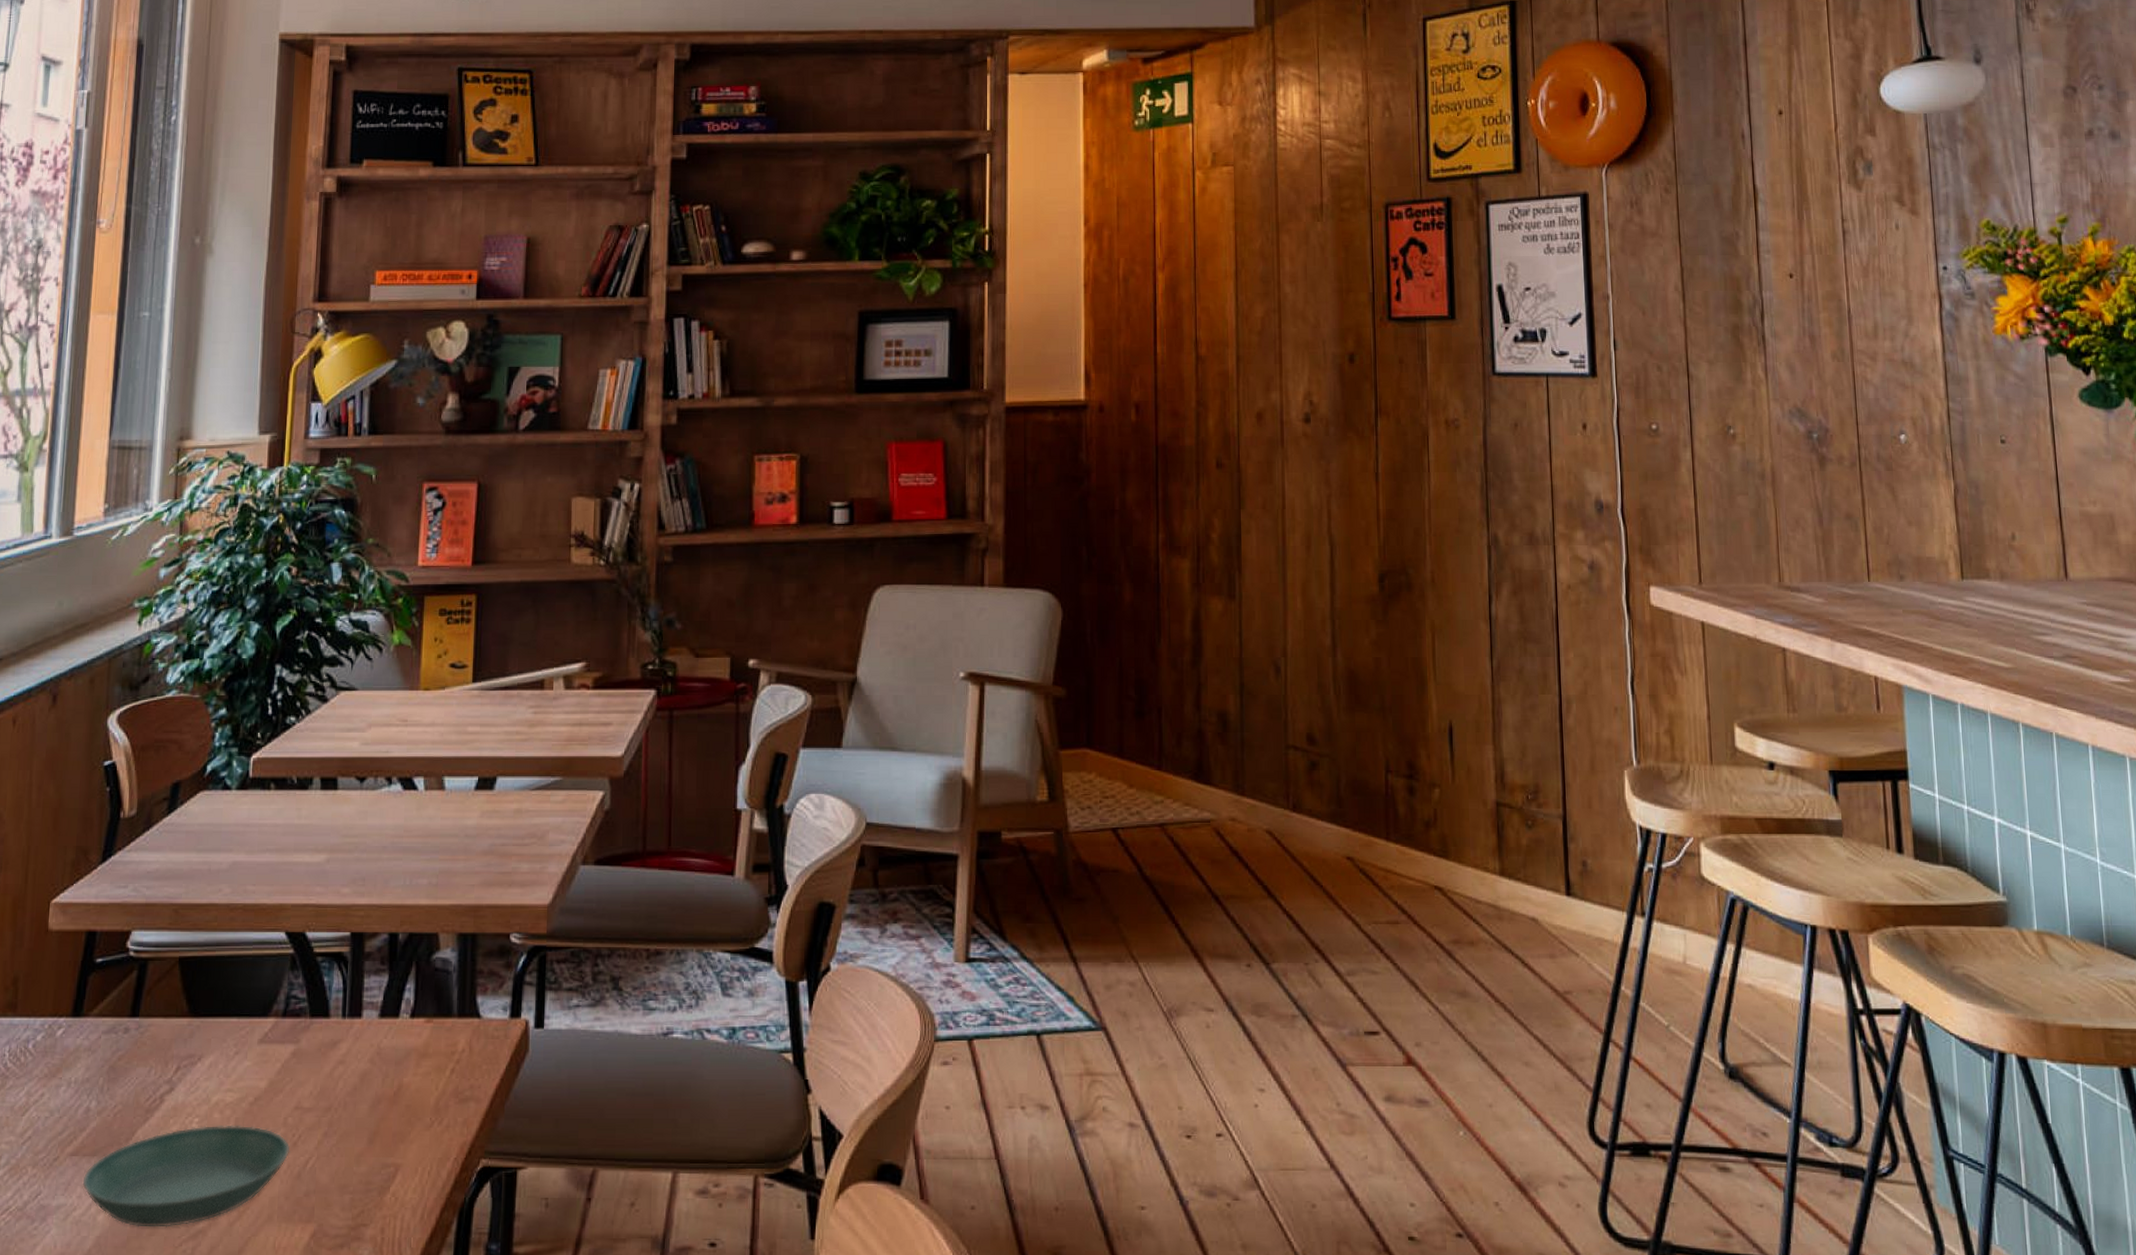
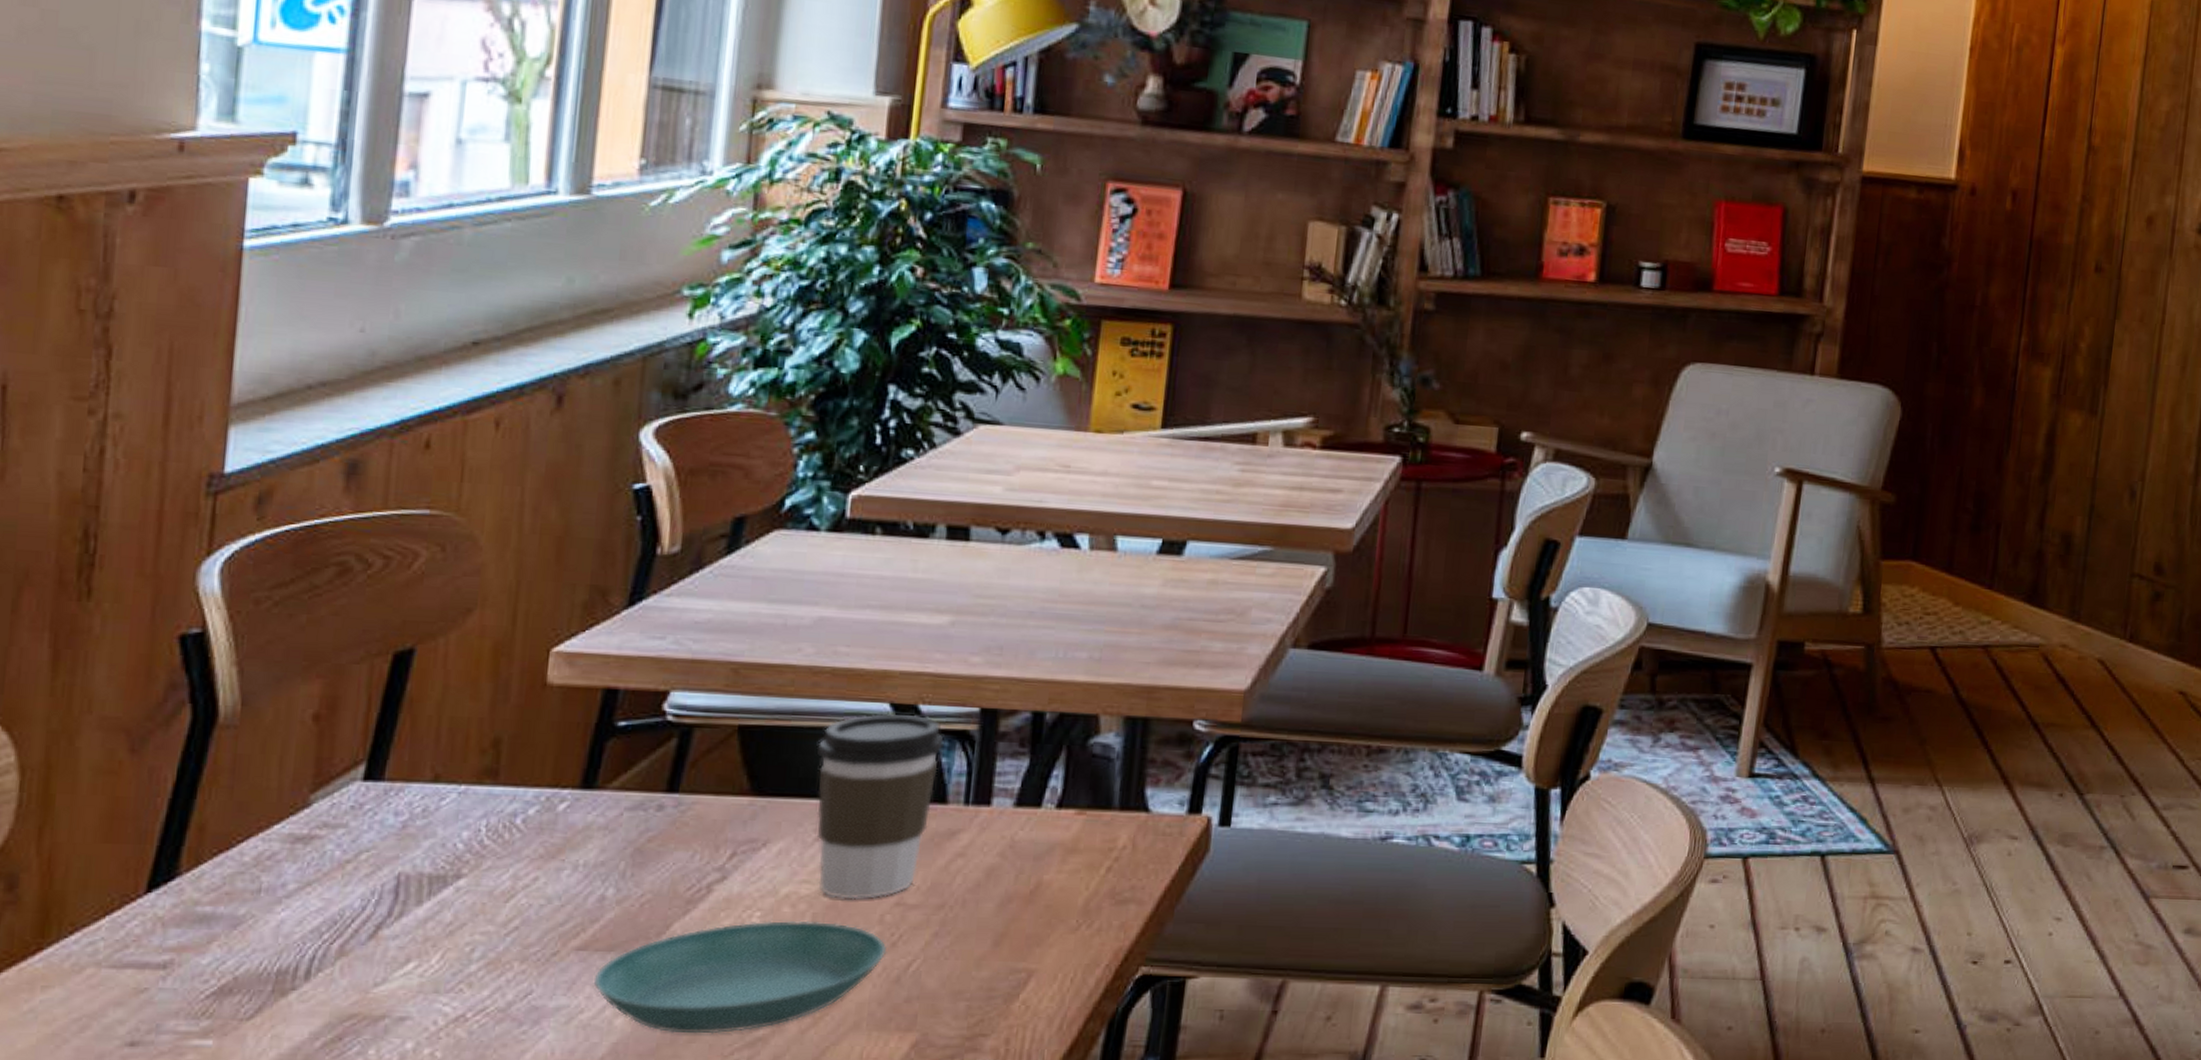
coffee cup: none [234,941,325,1105] -> present [816,713,944,900]

